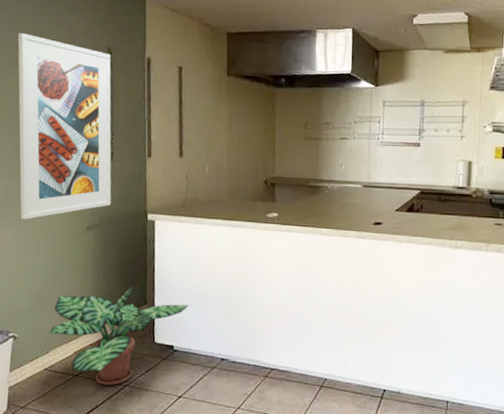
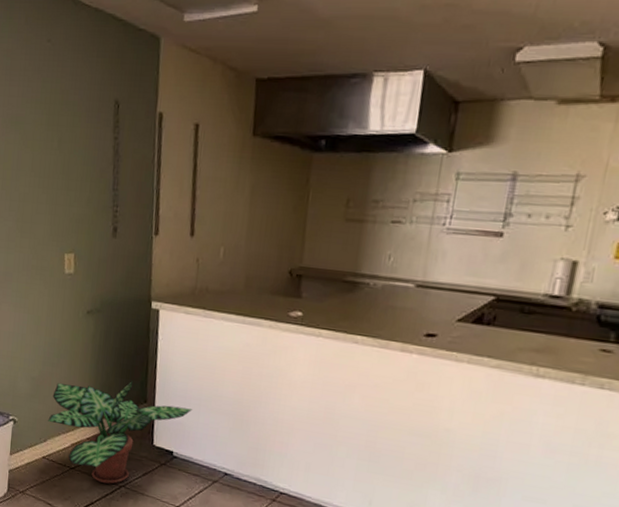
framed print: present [17,33,112,220] -> none [19,83,119,298]

